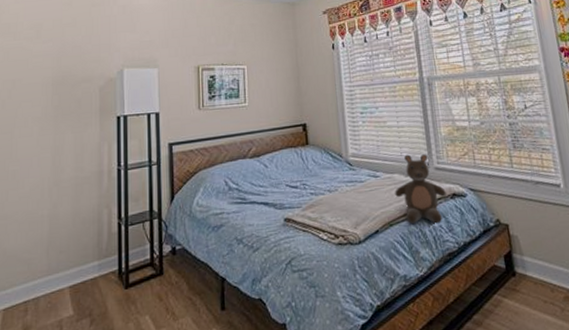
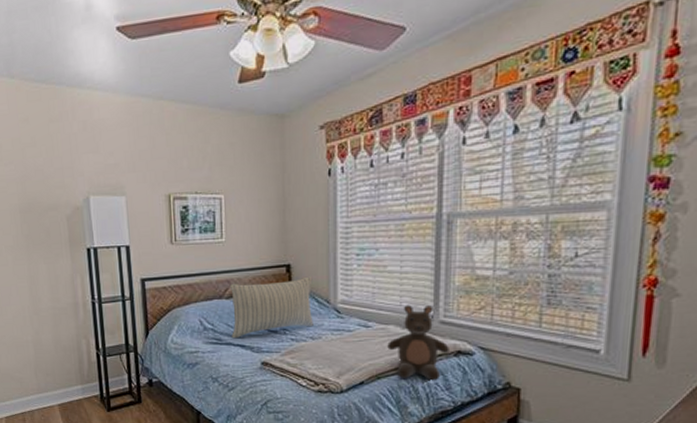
pillow: none [254,133,330,197] -> present [231,276,313,339]

